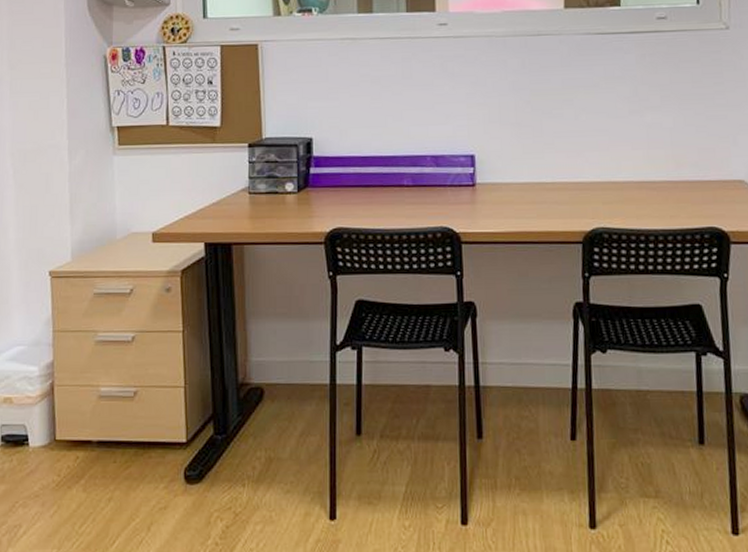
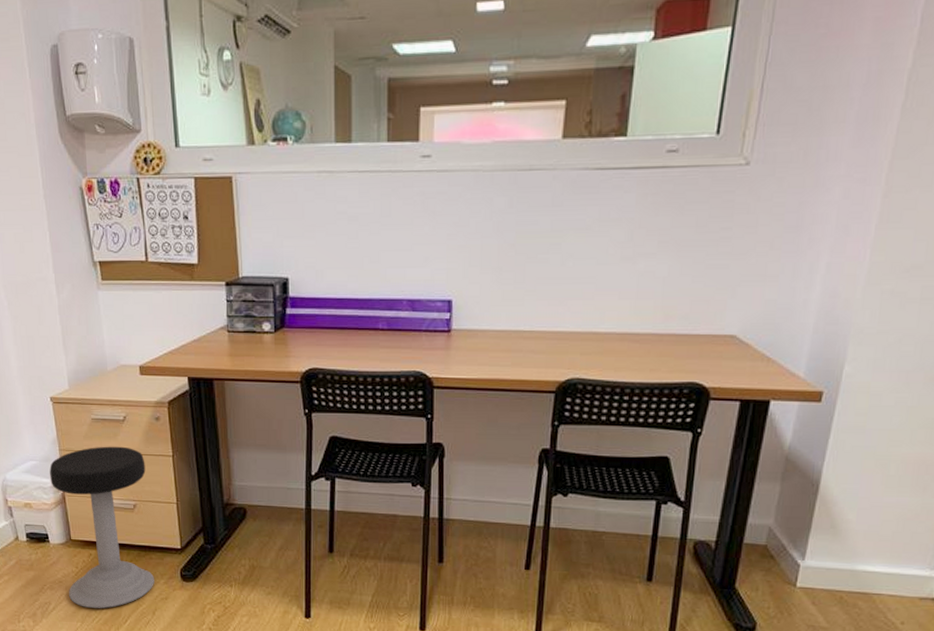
stool: none [38,323,152,528] -> present [49,446,154,609]

